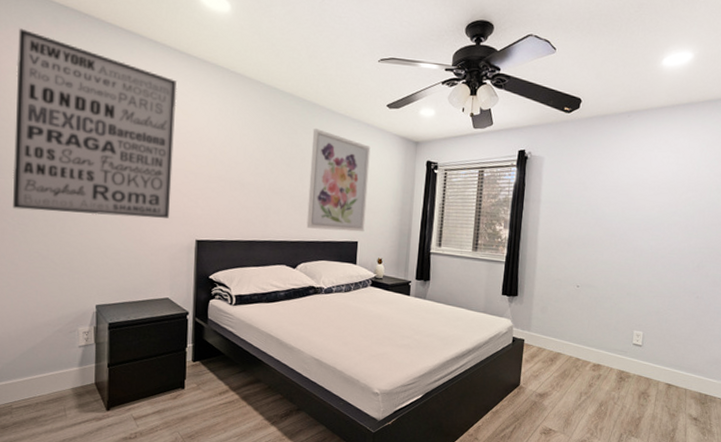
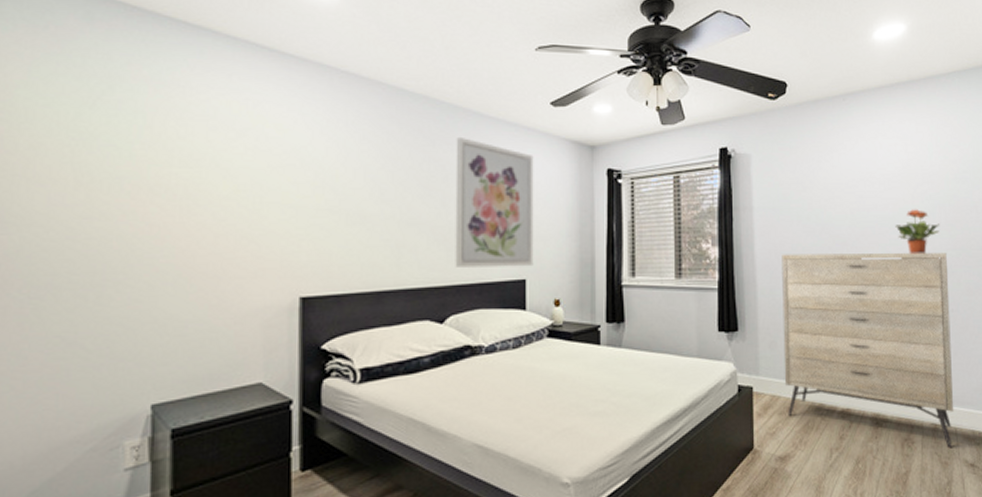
wall art: present [12,28,177,218] -> none [21,28,267,277]
dresser: none [549,239,700,404] -> present [782,252,954,449]
potted plant: none [658,212,697,250] -> present [895,209,939,255]

